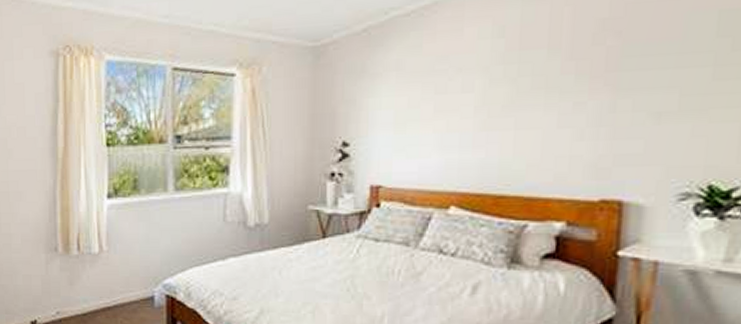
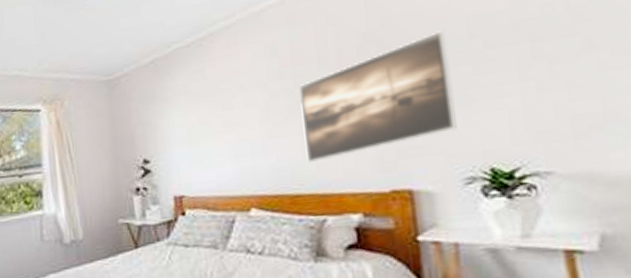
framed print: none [517,24,692,163] -> present [297,30,457,163]

